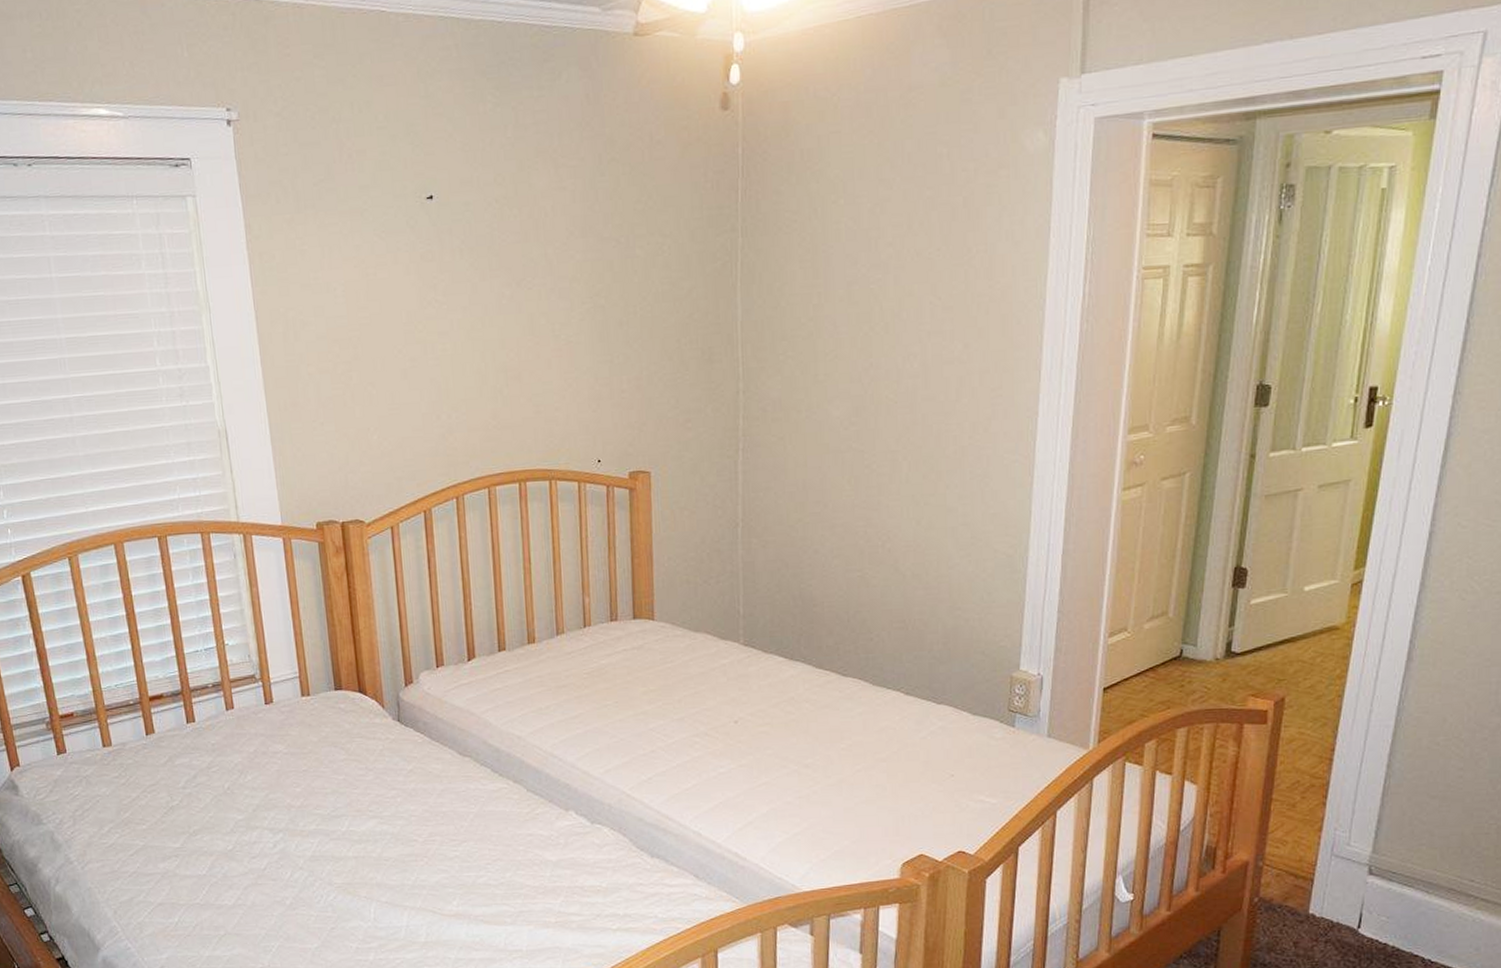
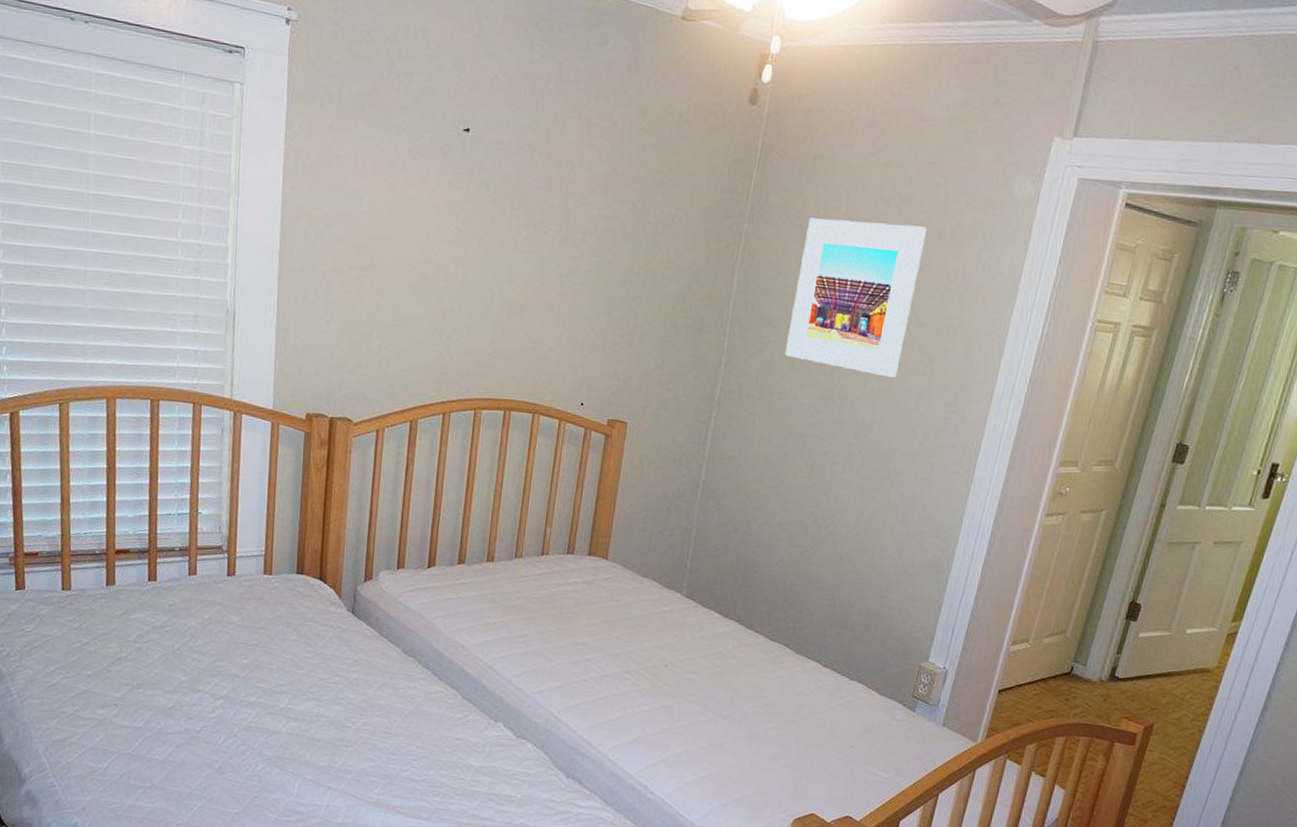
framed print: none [805,203,937,373] -> present [785,217,928,378]

